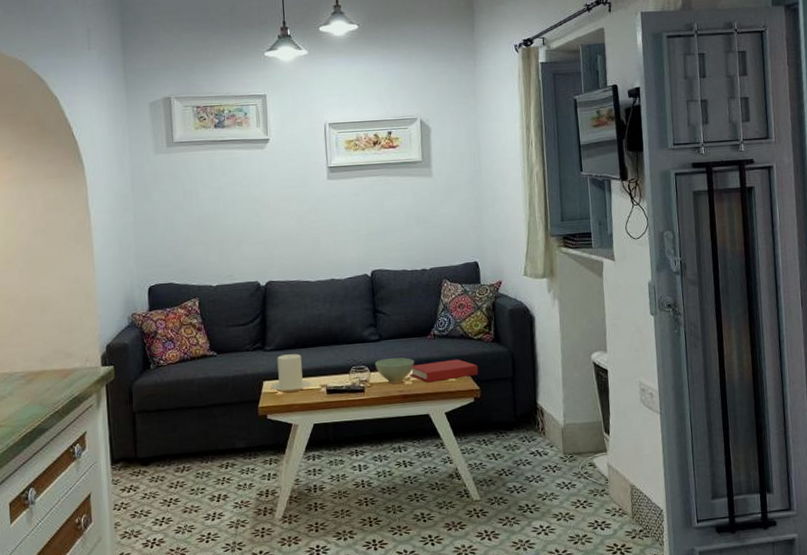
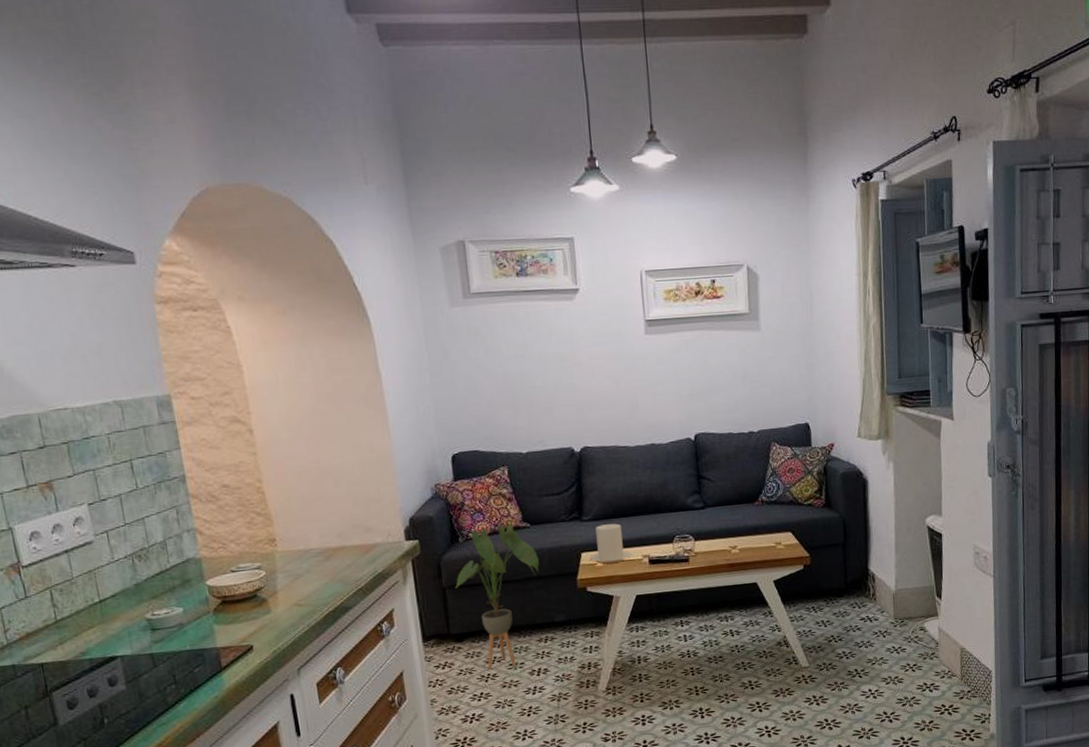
house plant: none [145,351,224,494] -> present [455,523,539,669]
bowl: present [374,357,414,384] -> none [699,525,741,553]
book: present [409,359,479,383] -> none [736,525,809,551]

